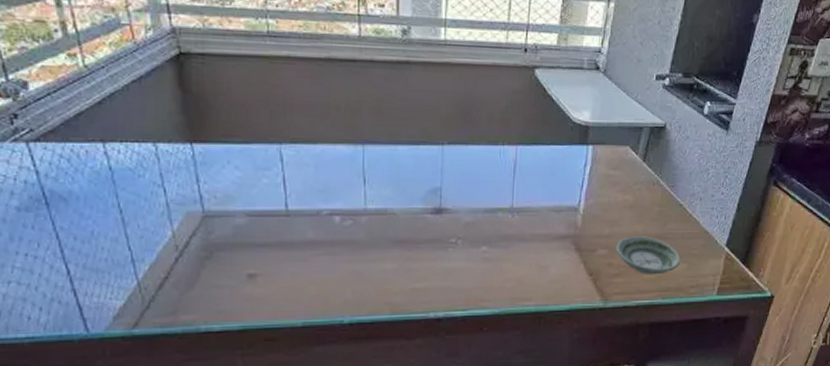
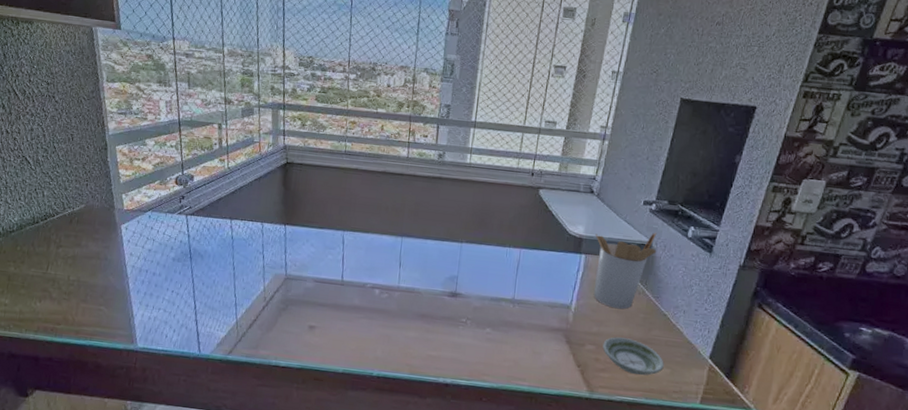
utensil holder: none [603,111,672,205] -> present [593,232,657,310]

